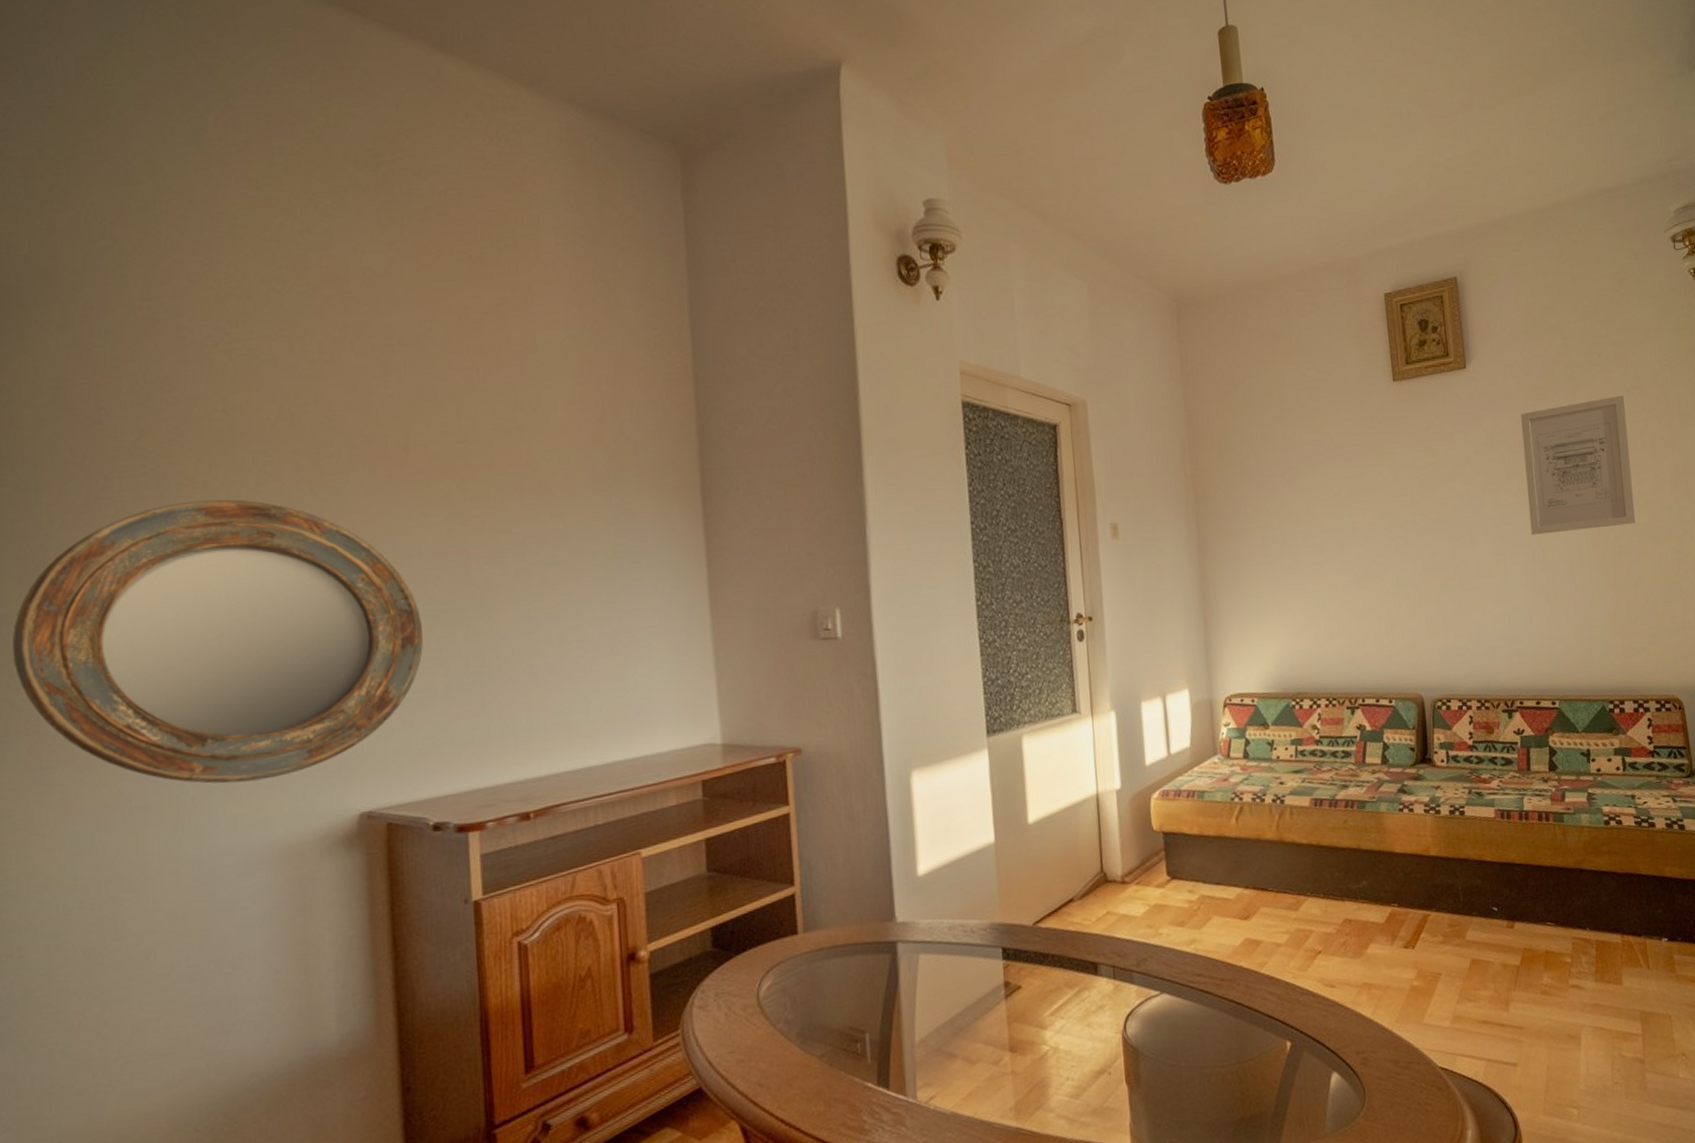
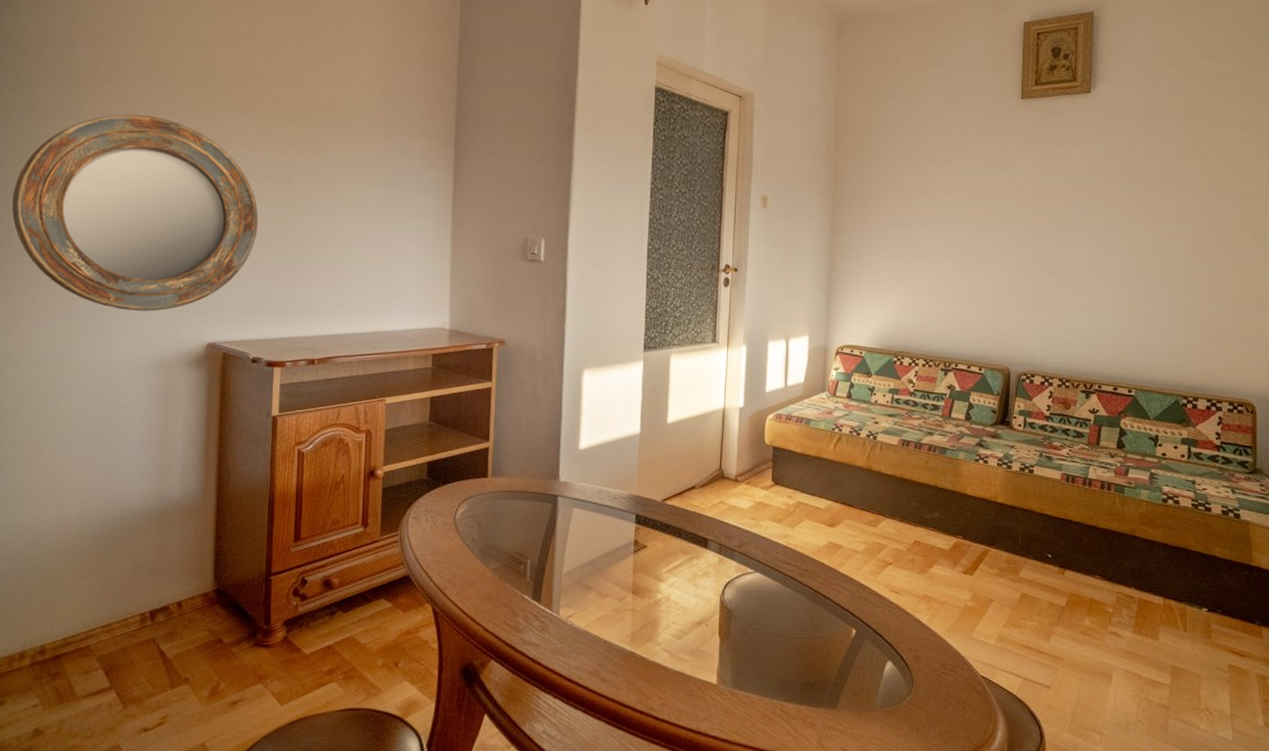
wall art: present [1521,395,1635,535] -> none [1131,128,1241,245]

